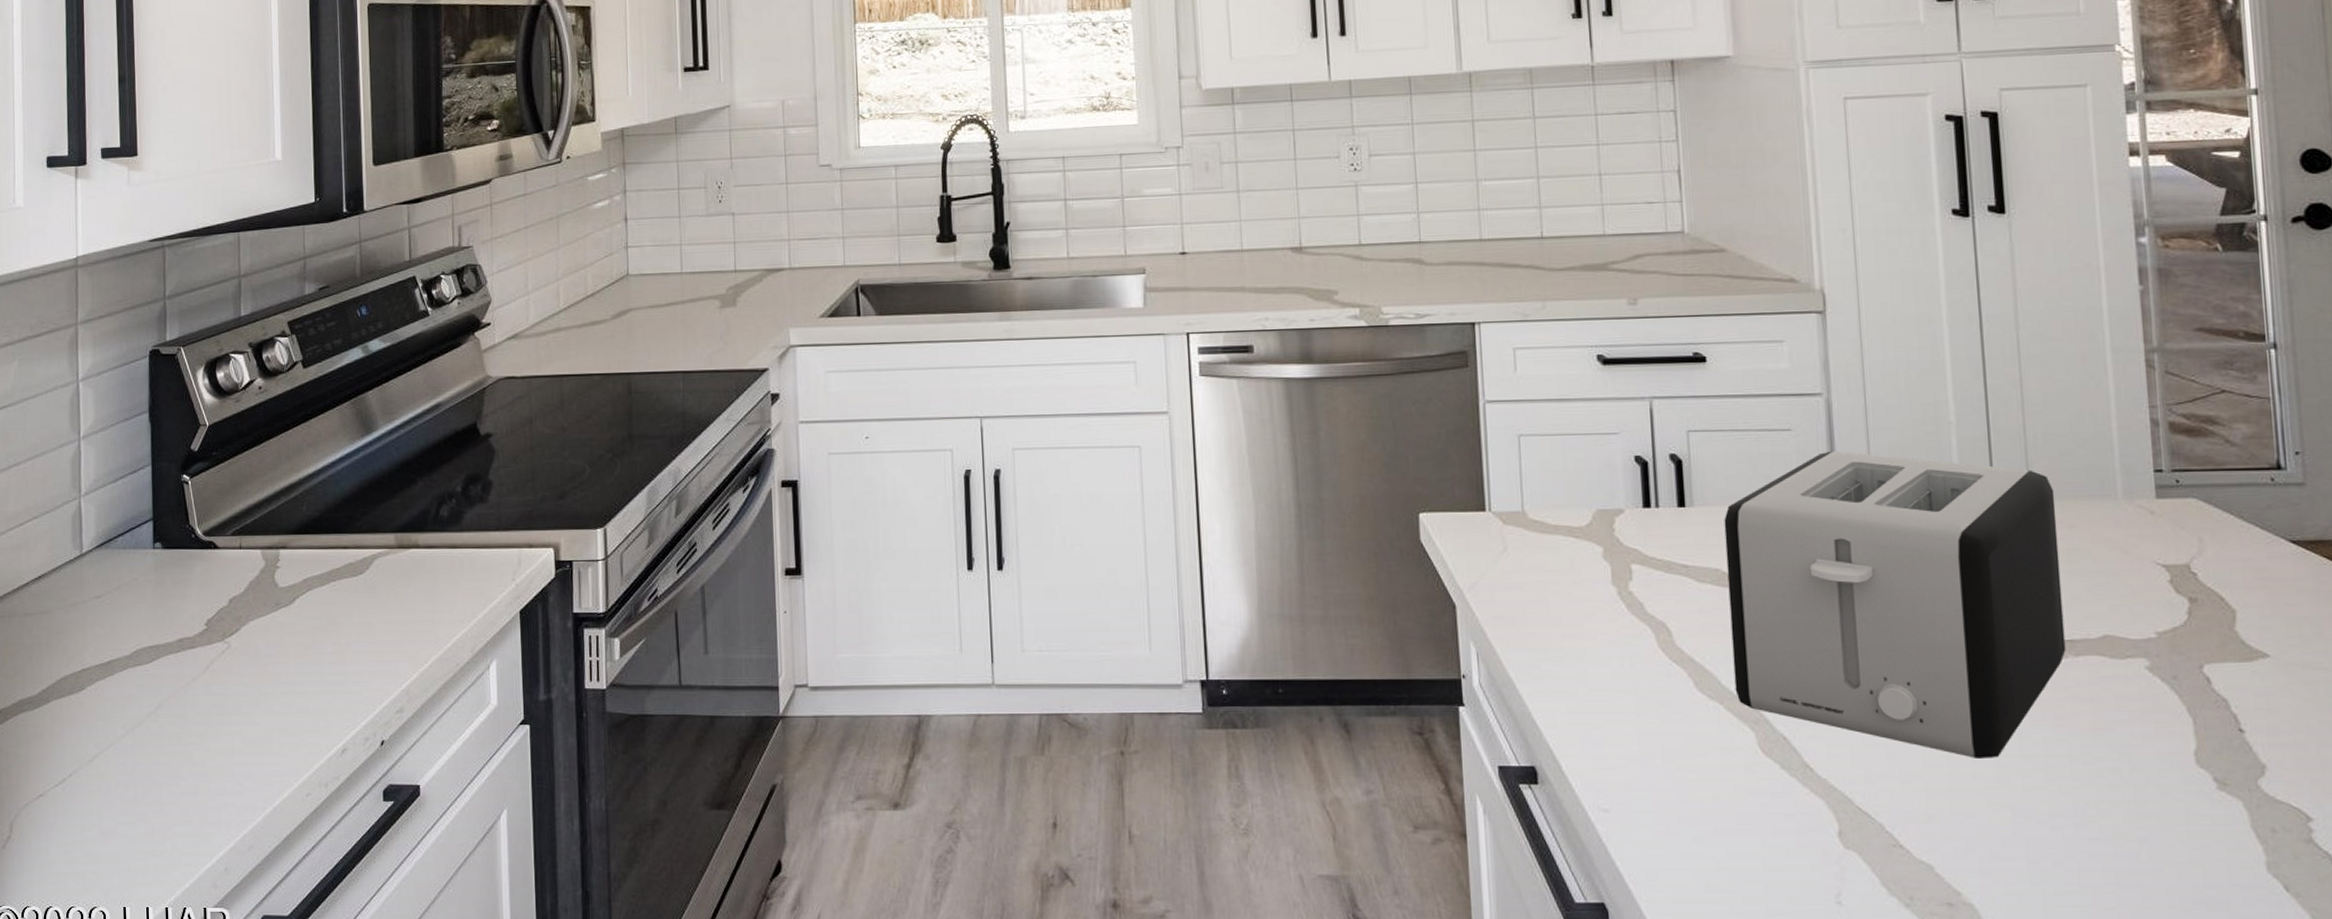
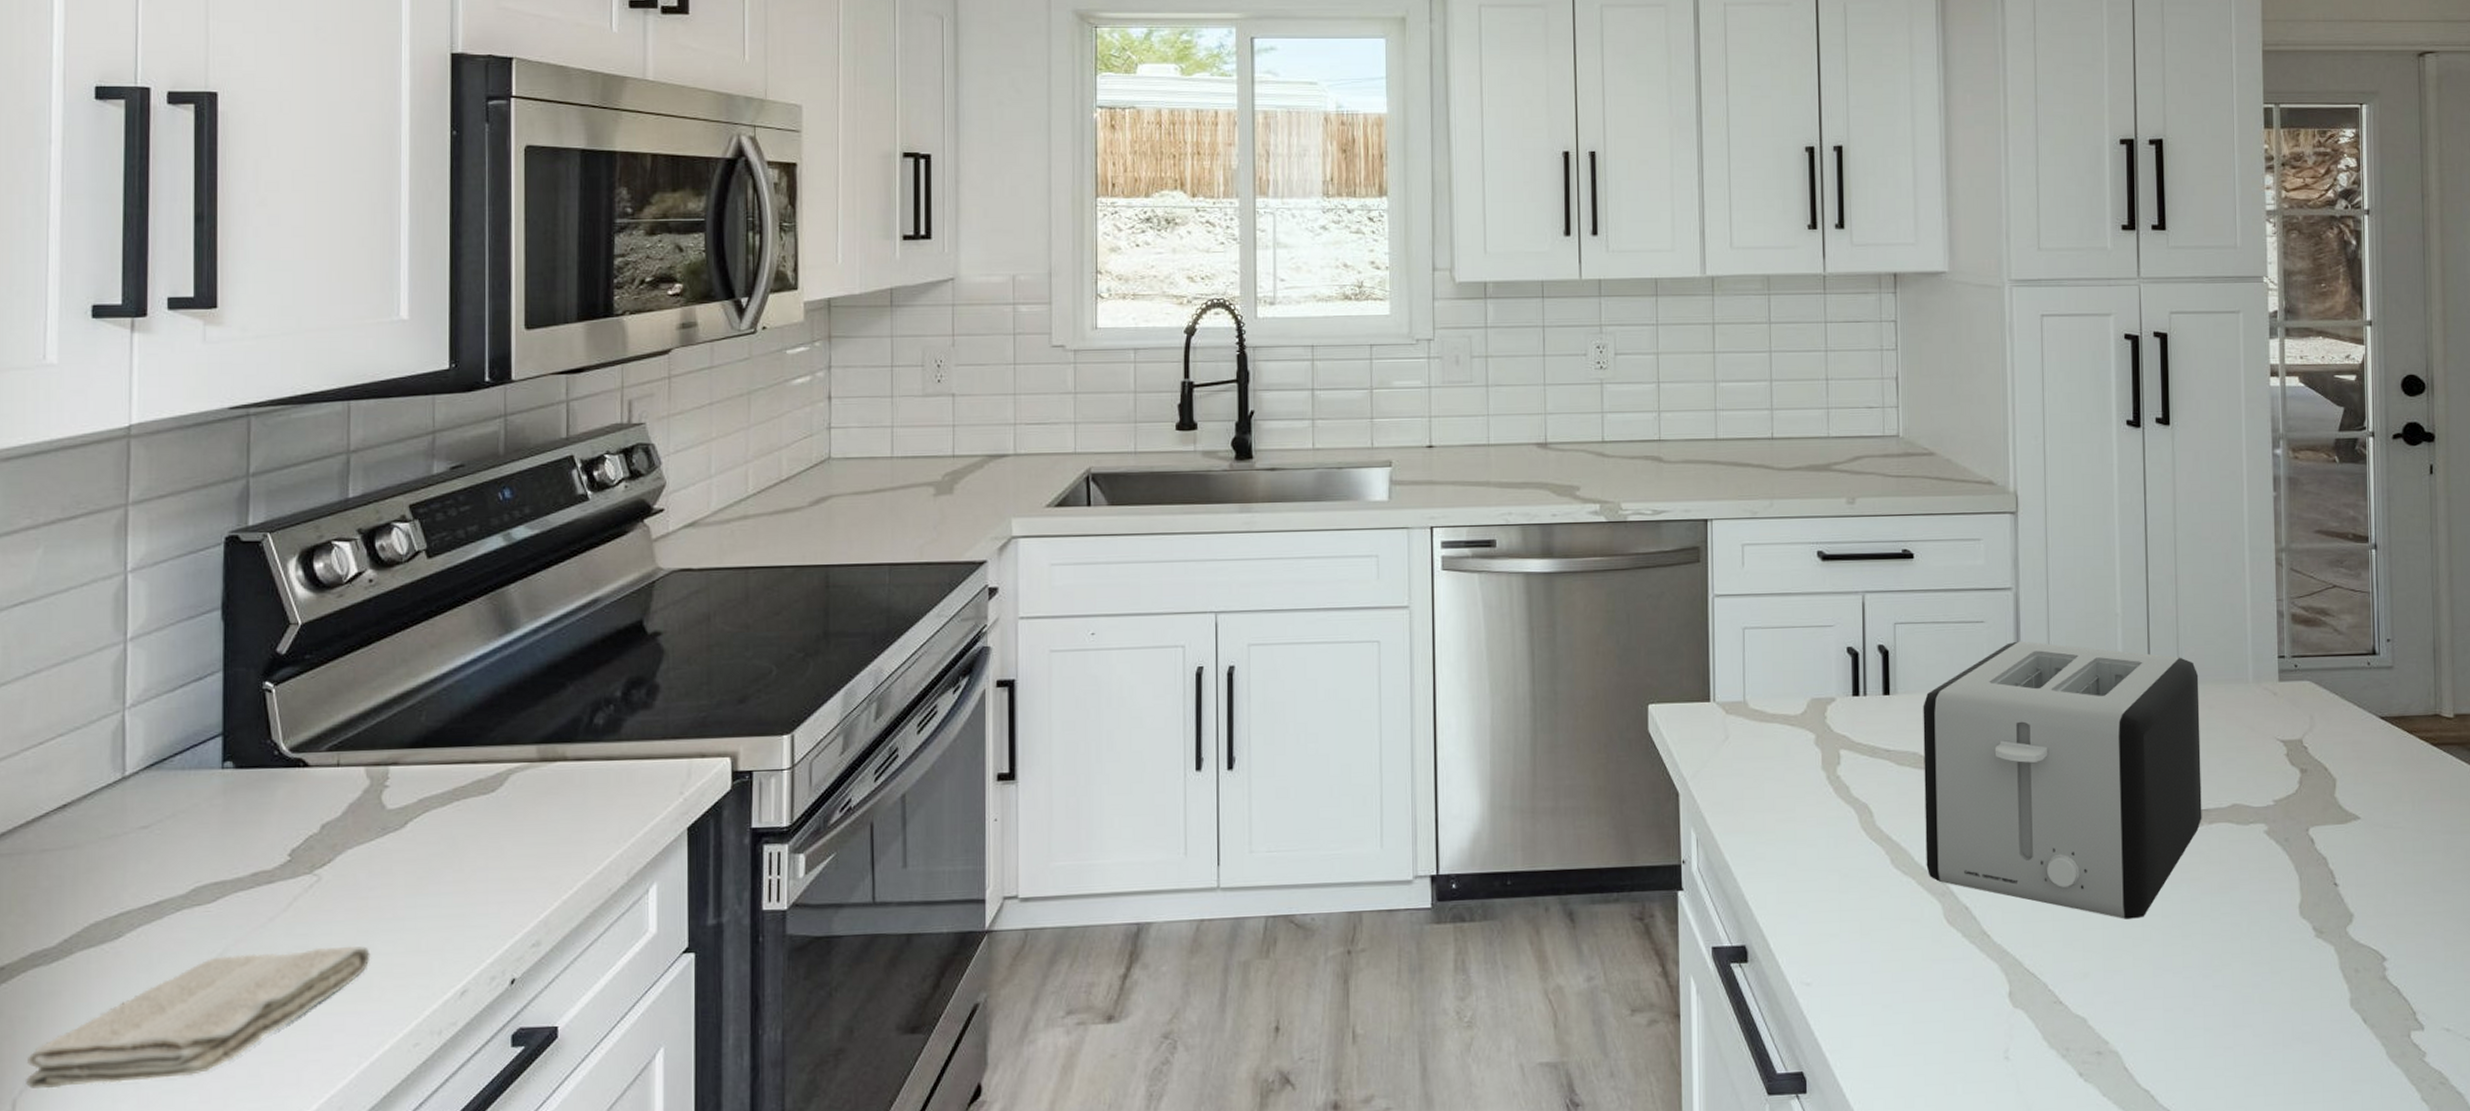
washcloth: none [18,705,270,815] -> present [24,946,370,1089]

